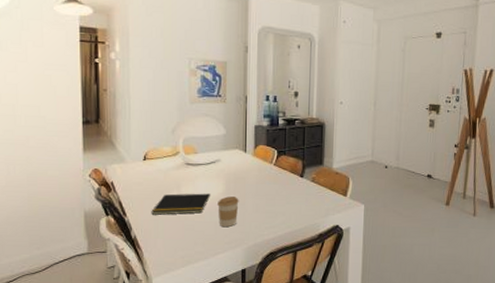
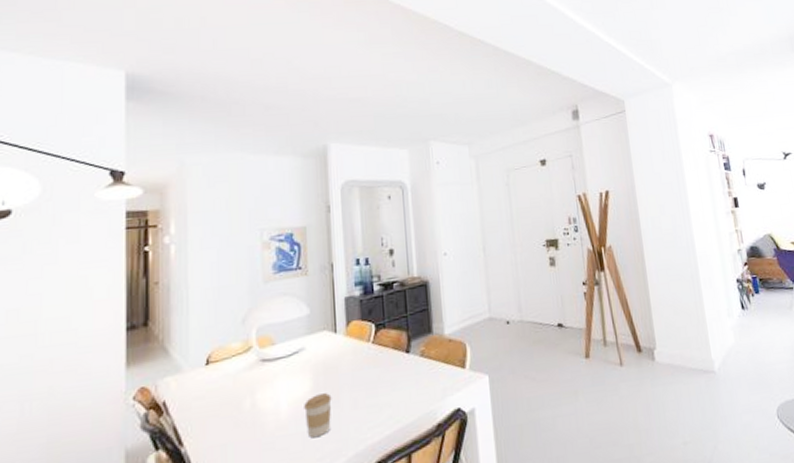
notepad: present [151,193,211,215] -> none [217,395,295,438]

